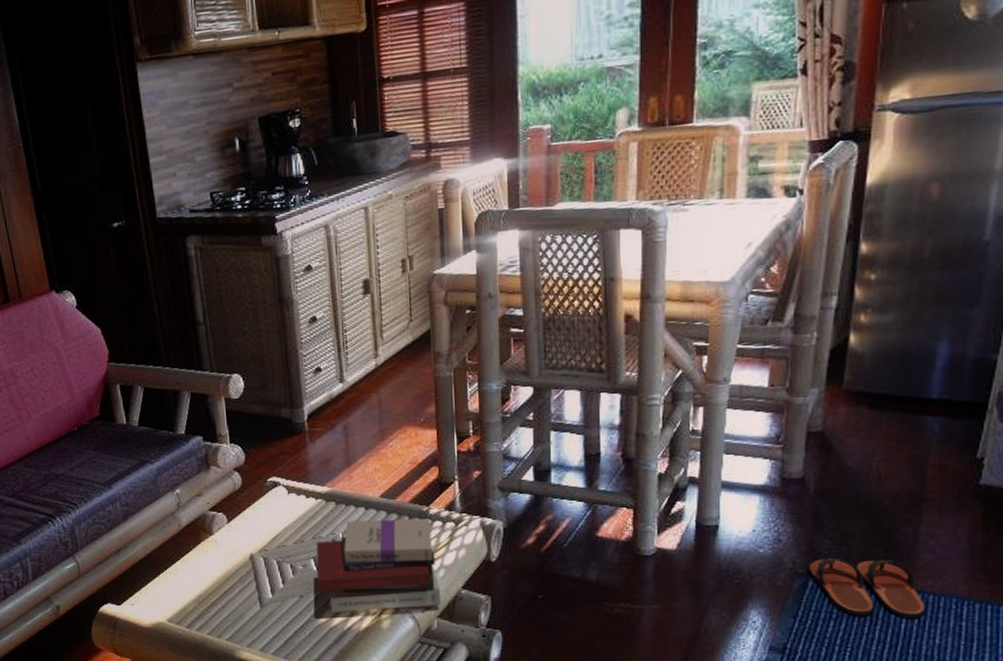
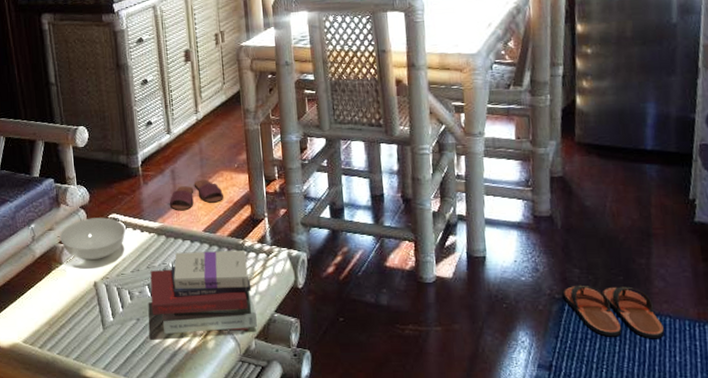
bowl: none [209,481,288,530] -> present [59,217,126,261]
slippers: none [341,436,406,474] -> present [170,179,223,211]

